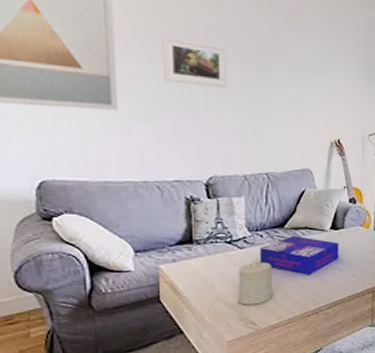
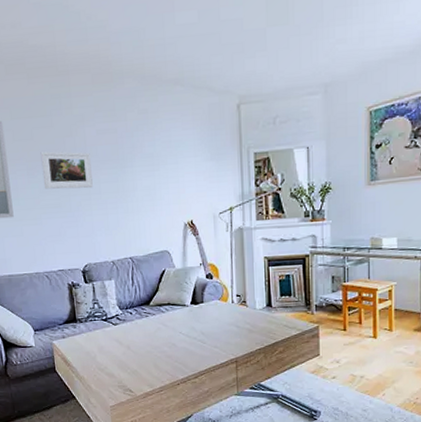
candle: present [238,260,273,305] -> none [114,335,145,375]
board game: present [259,235,339,275] -> none [130,311,201,347]

